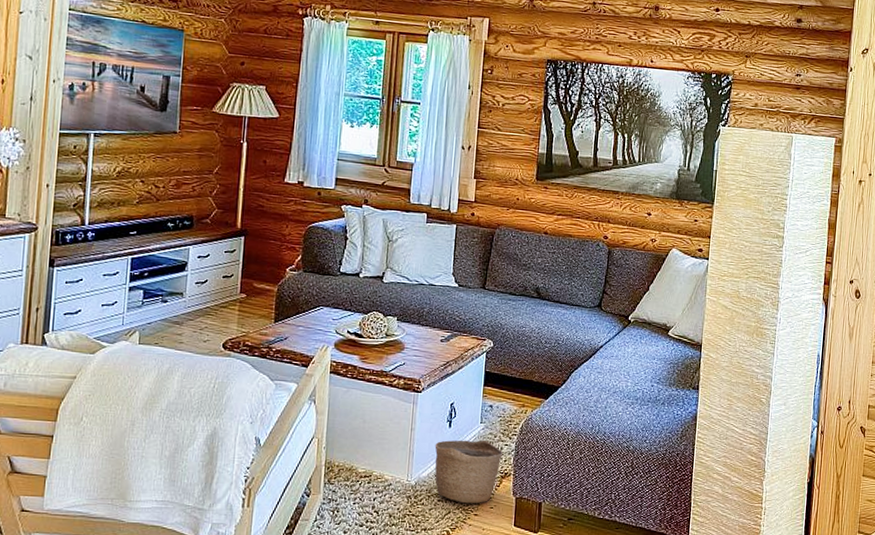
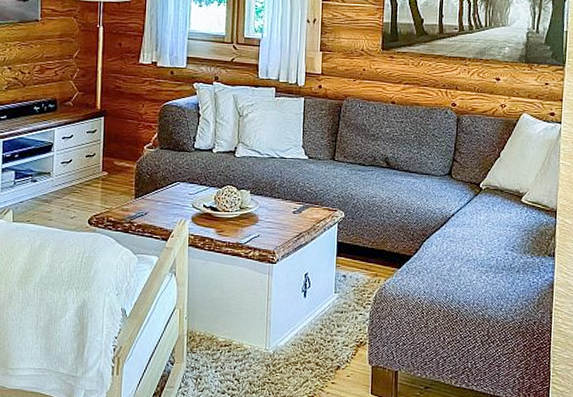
basket: present [435,440,504,504] -> none [291,309,358,373]

